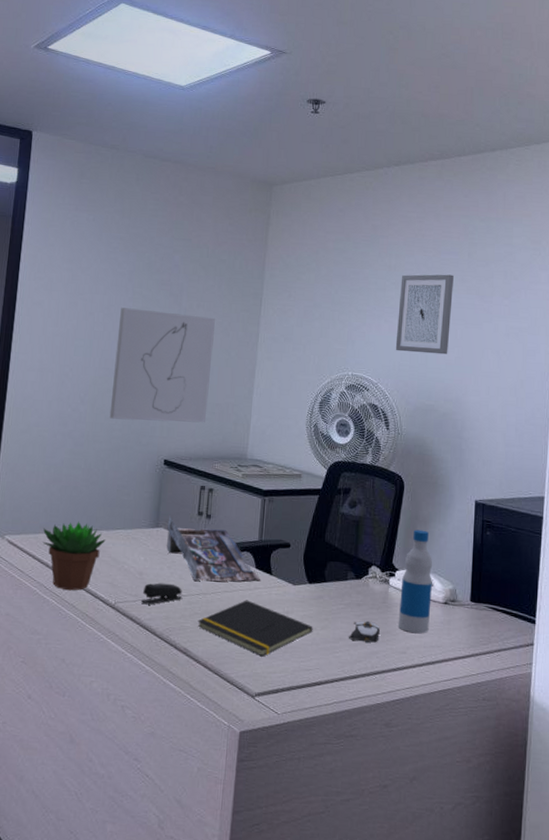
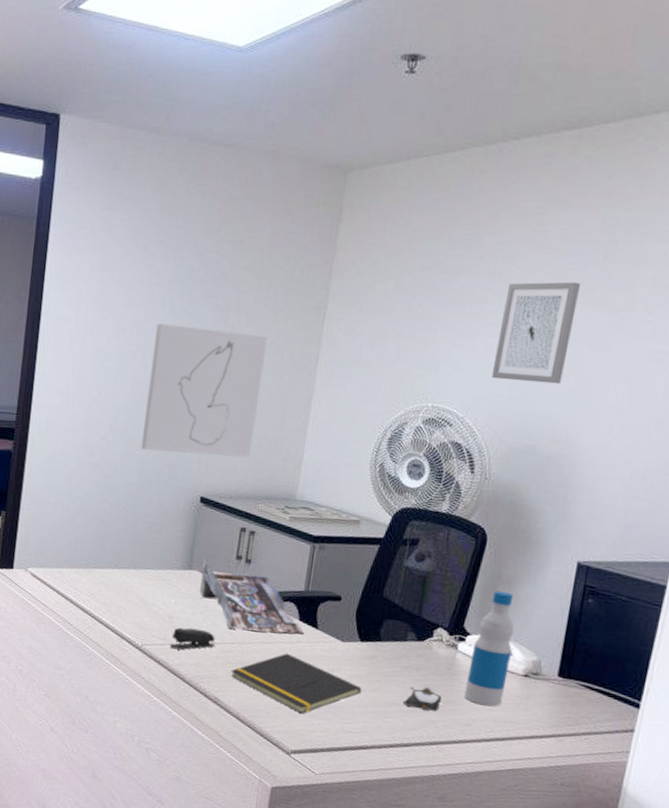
succulent plant: present [42,521,106,591] -> none [67,557,134,629]

